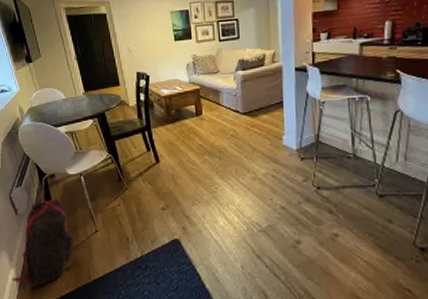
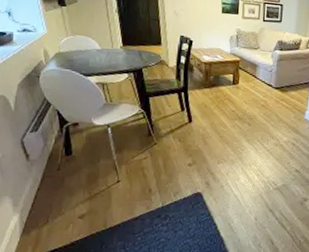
backpack: present [11,199,74,287] -> none [13,147,92,233]

